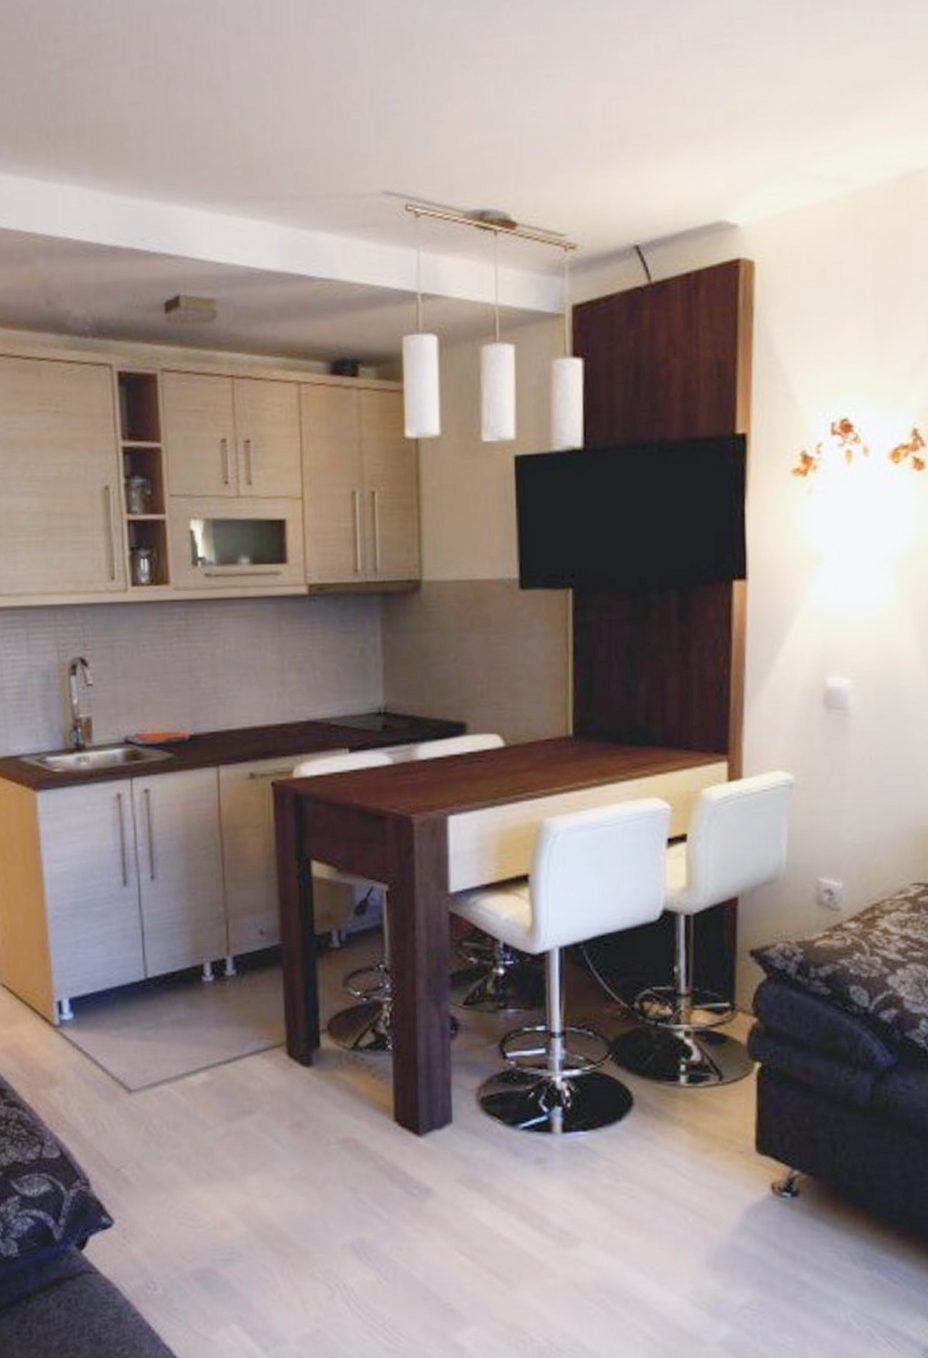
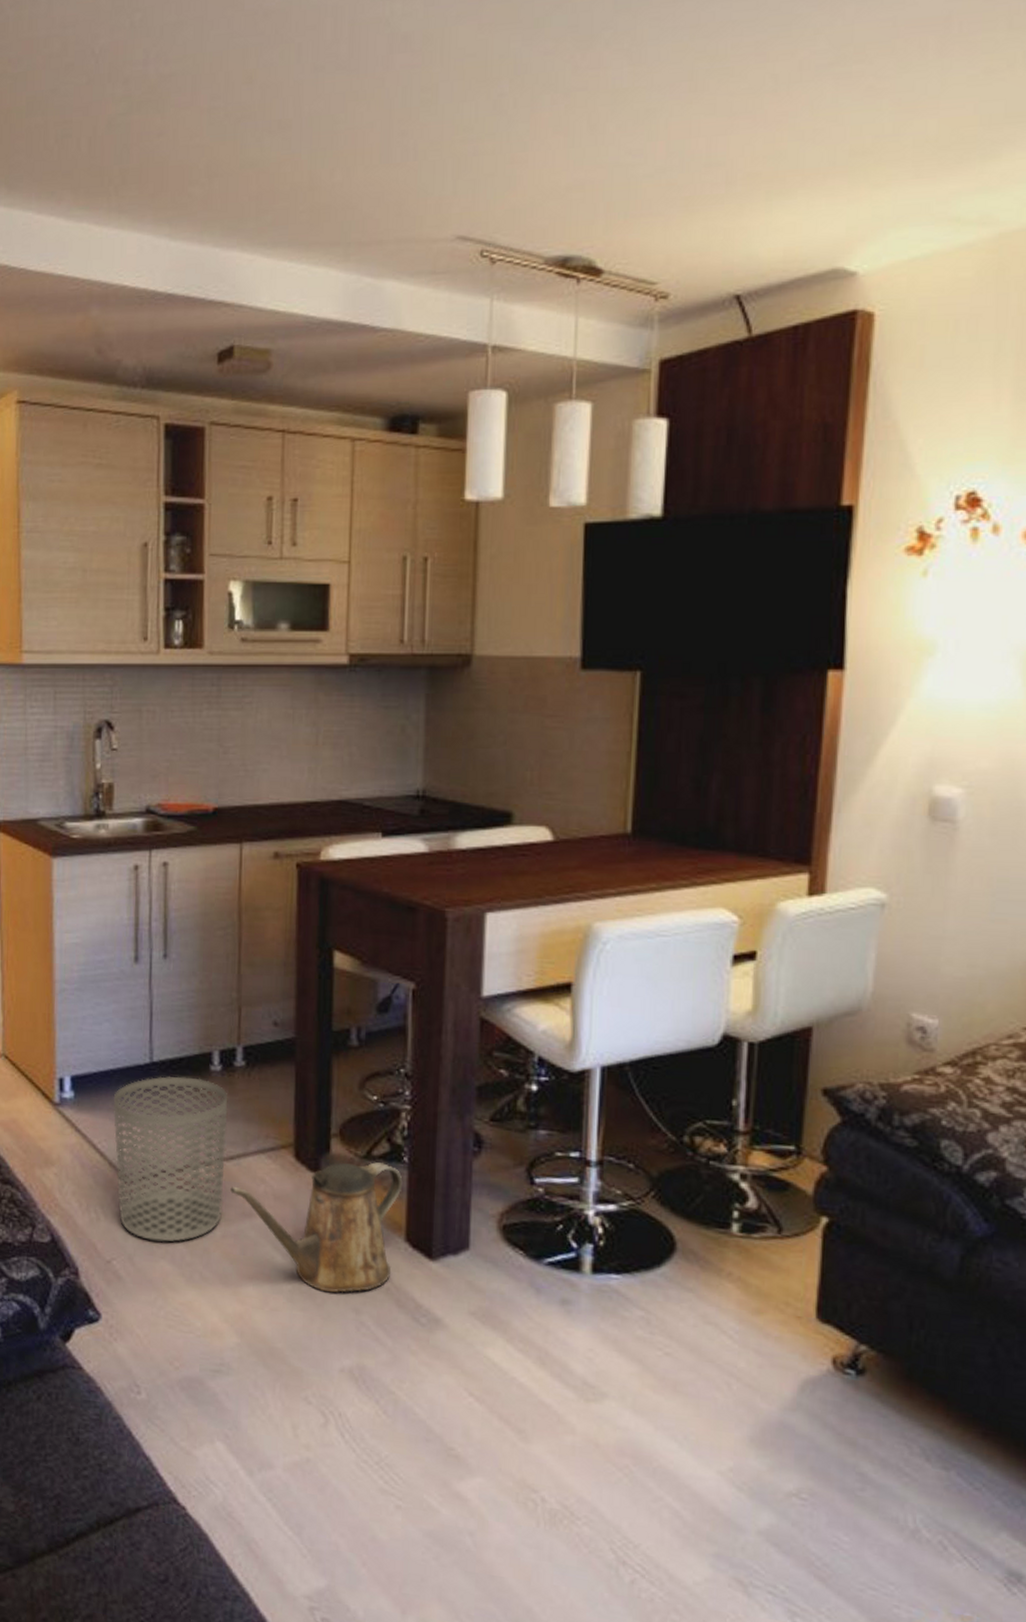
waste bin: none [111,989,223,1146] -> present [113,1076,227,1242]
watering can: none [229,1052,389,1176] -> present [230,1162,403,1293]

